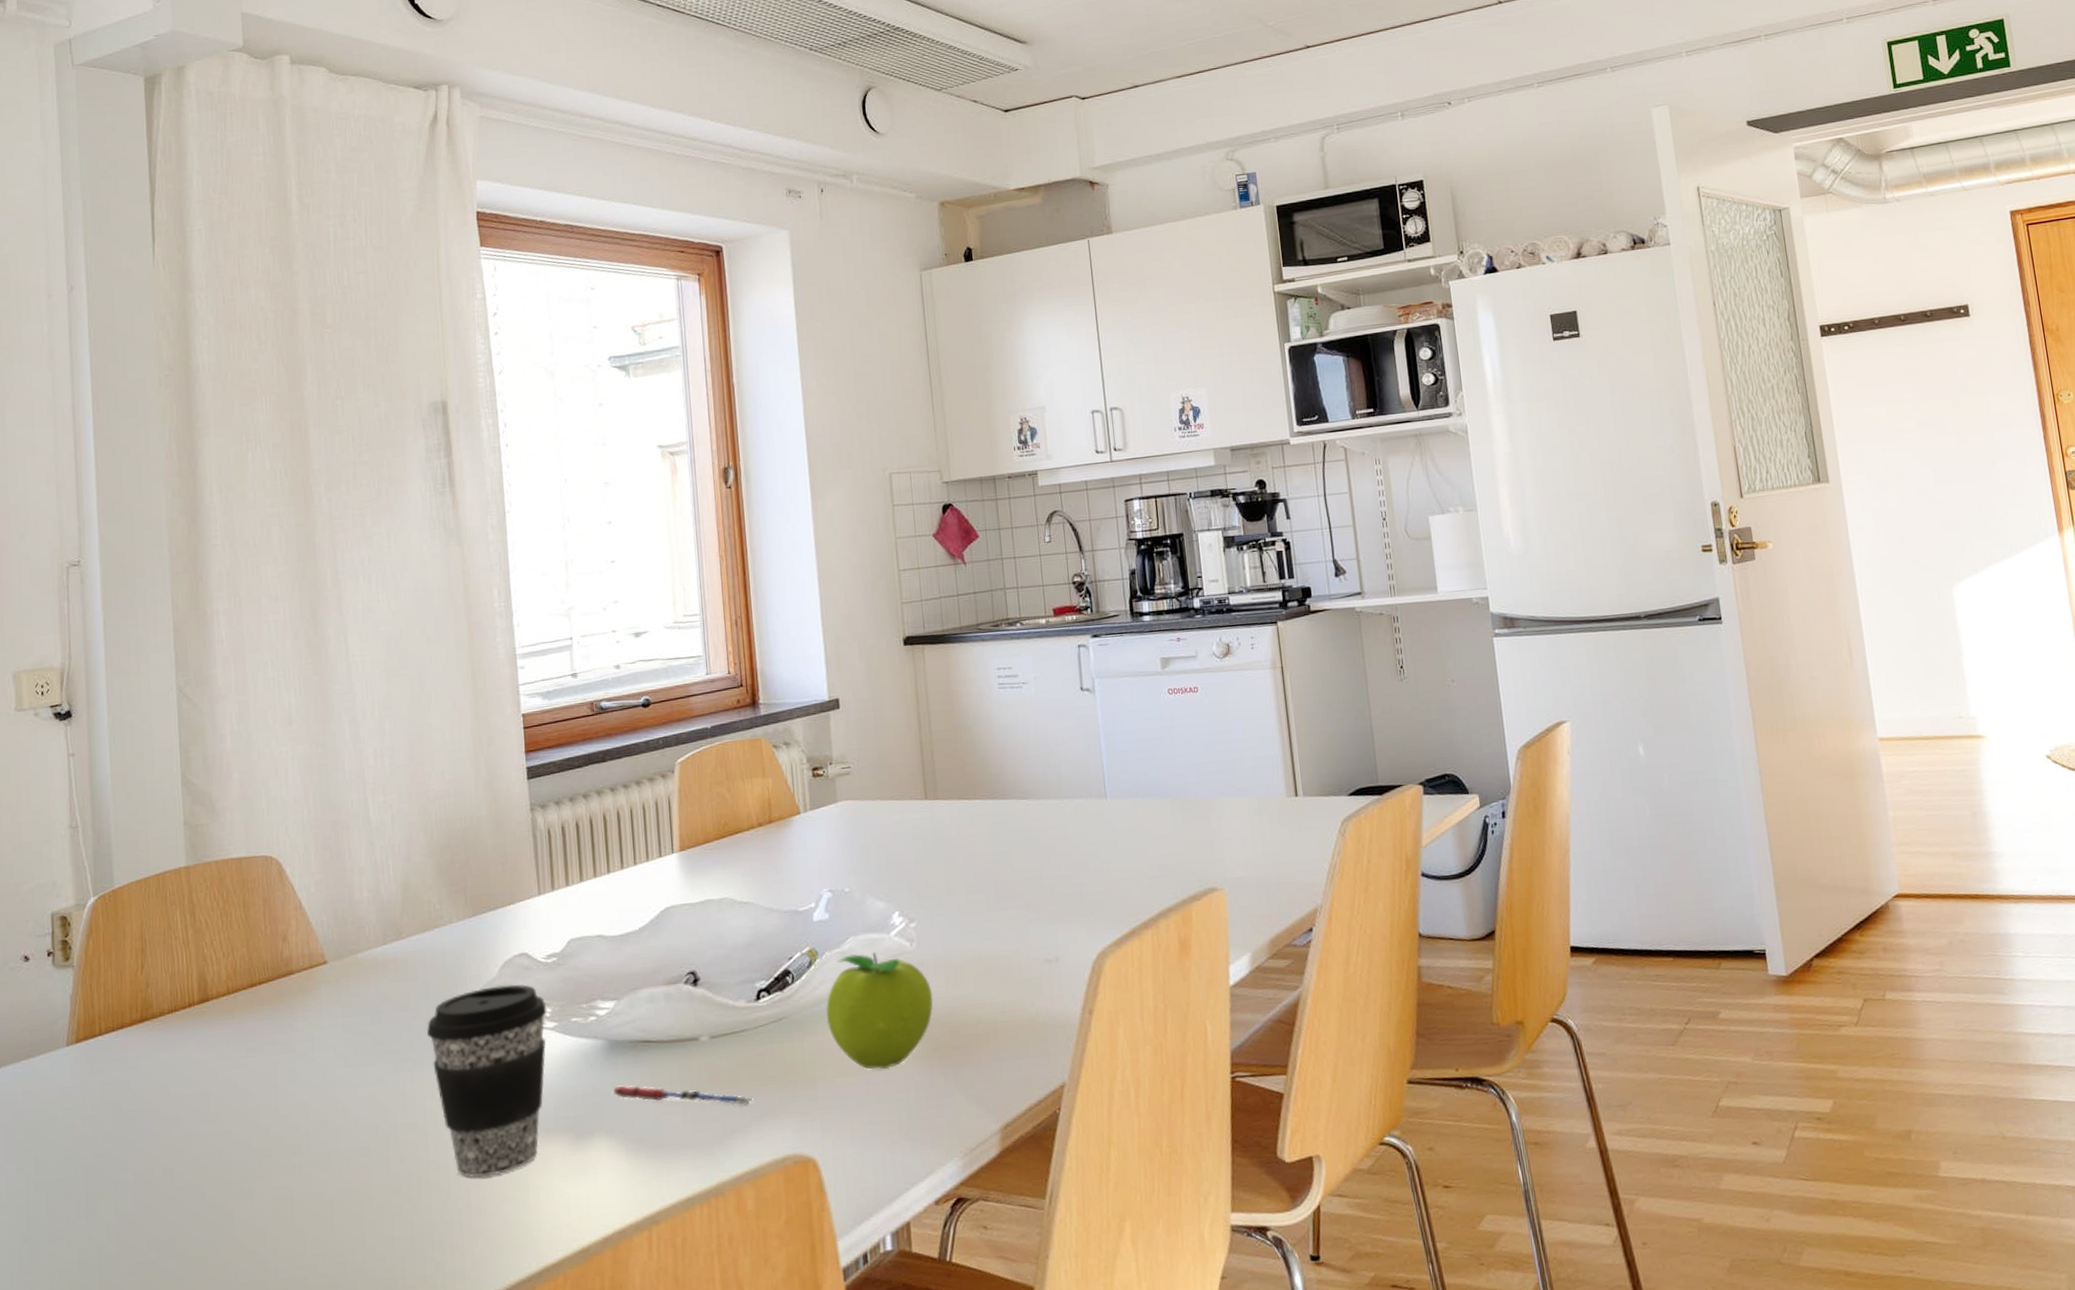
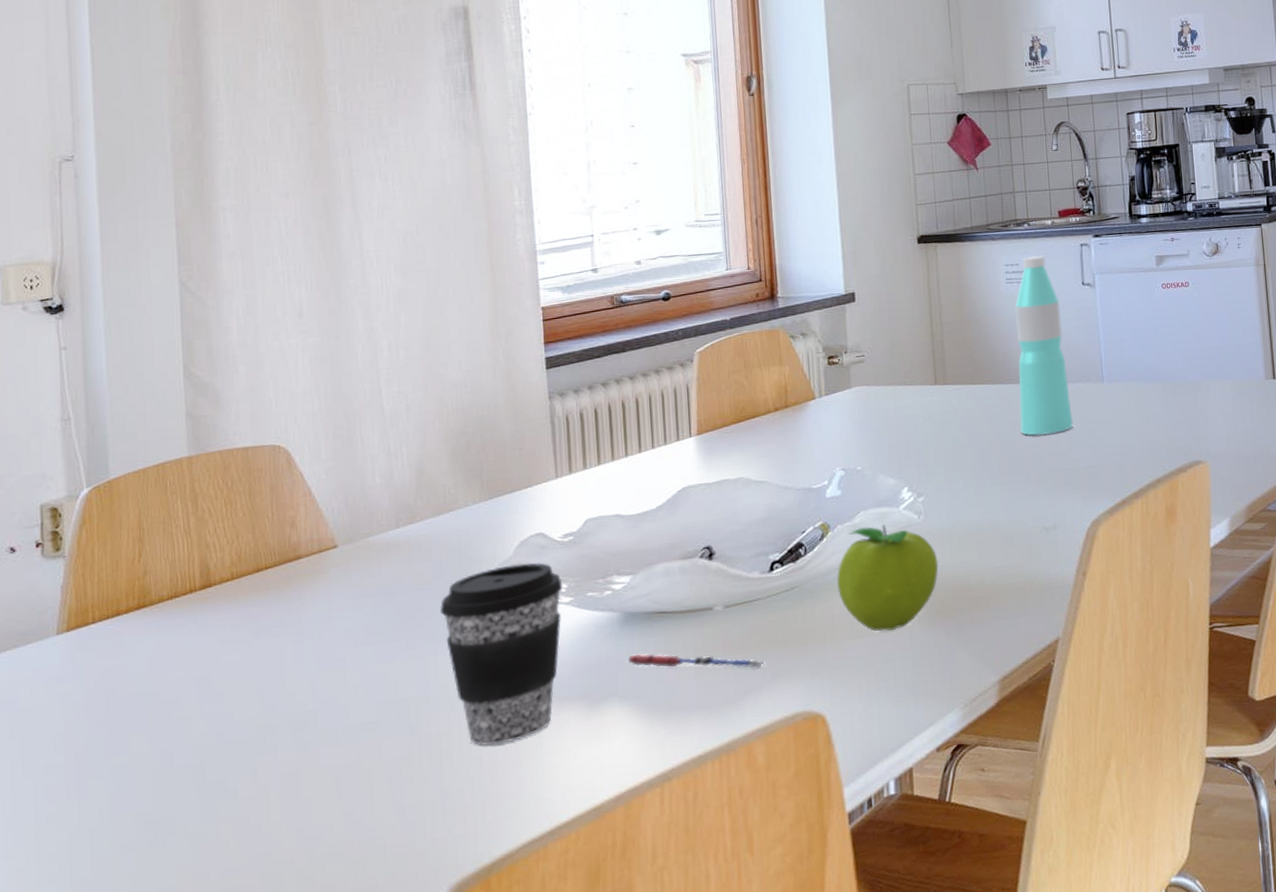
water bottle: none [1009,658,1076,857] -> present [1015,255,1074,436]

